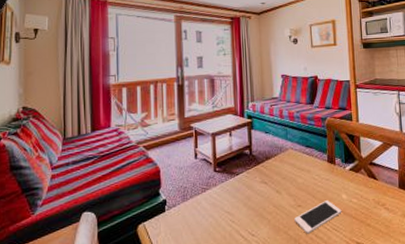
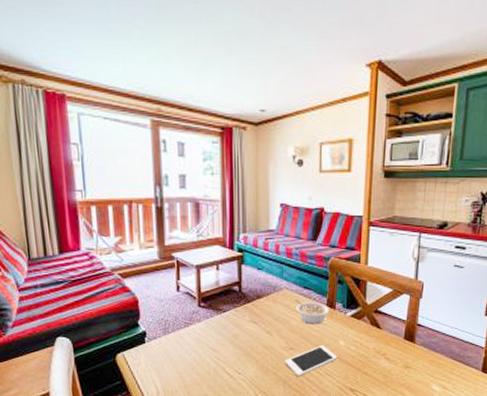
legume: none [299,158,330,181] -> present [295,300,329,325]

